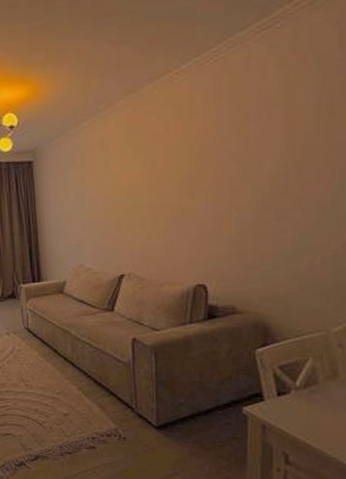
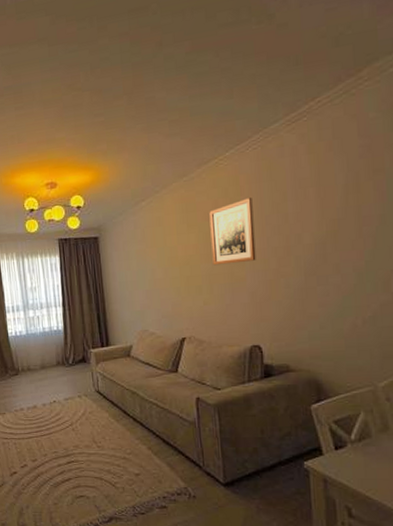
wall art: none [159,119,209,196] -> present [209,198,256,266]

